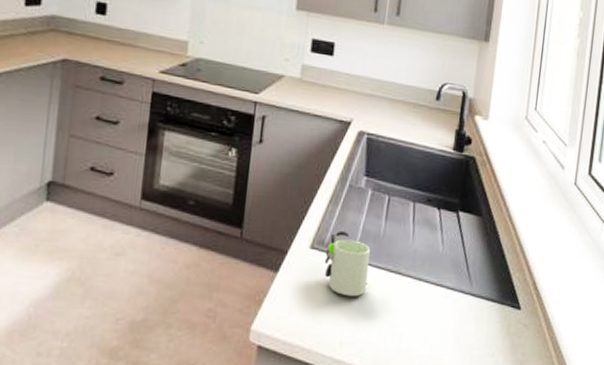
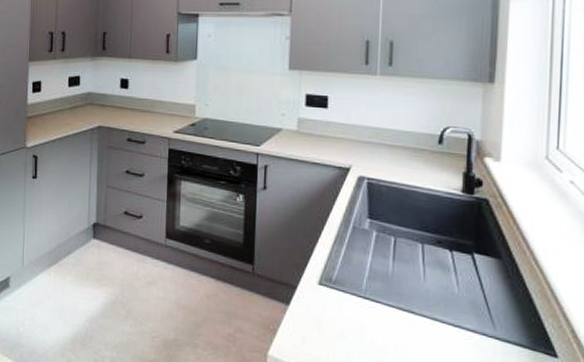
mug: present [324,230,371,297] -> none [333,269,380,332]

